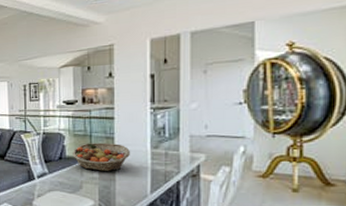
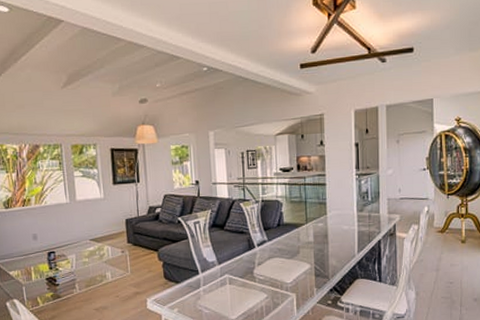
fruit basket: present [72,143,130,171] -> none [290,208,340,235]

